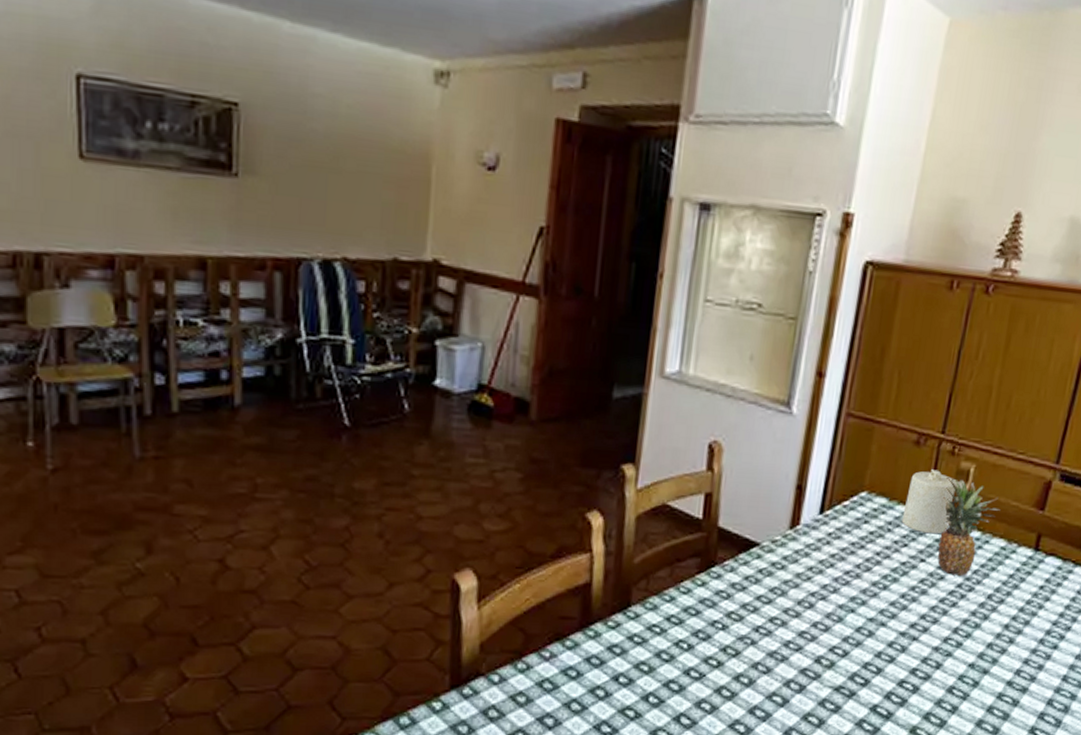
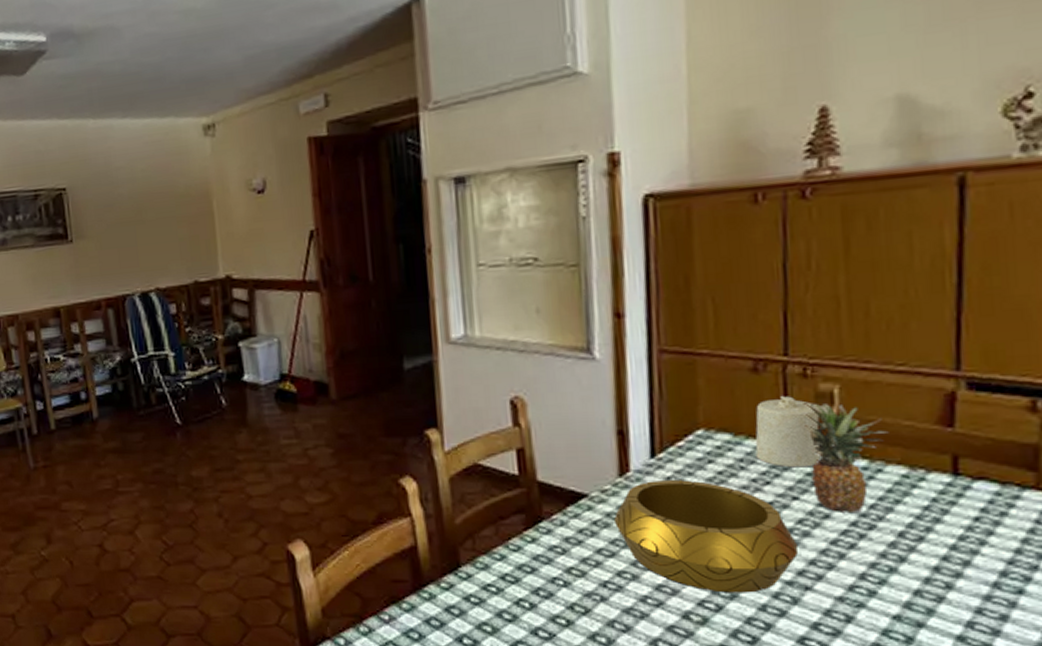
decorative bowl: none [776,535,916,641] -> present [613,480,799,593]

